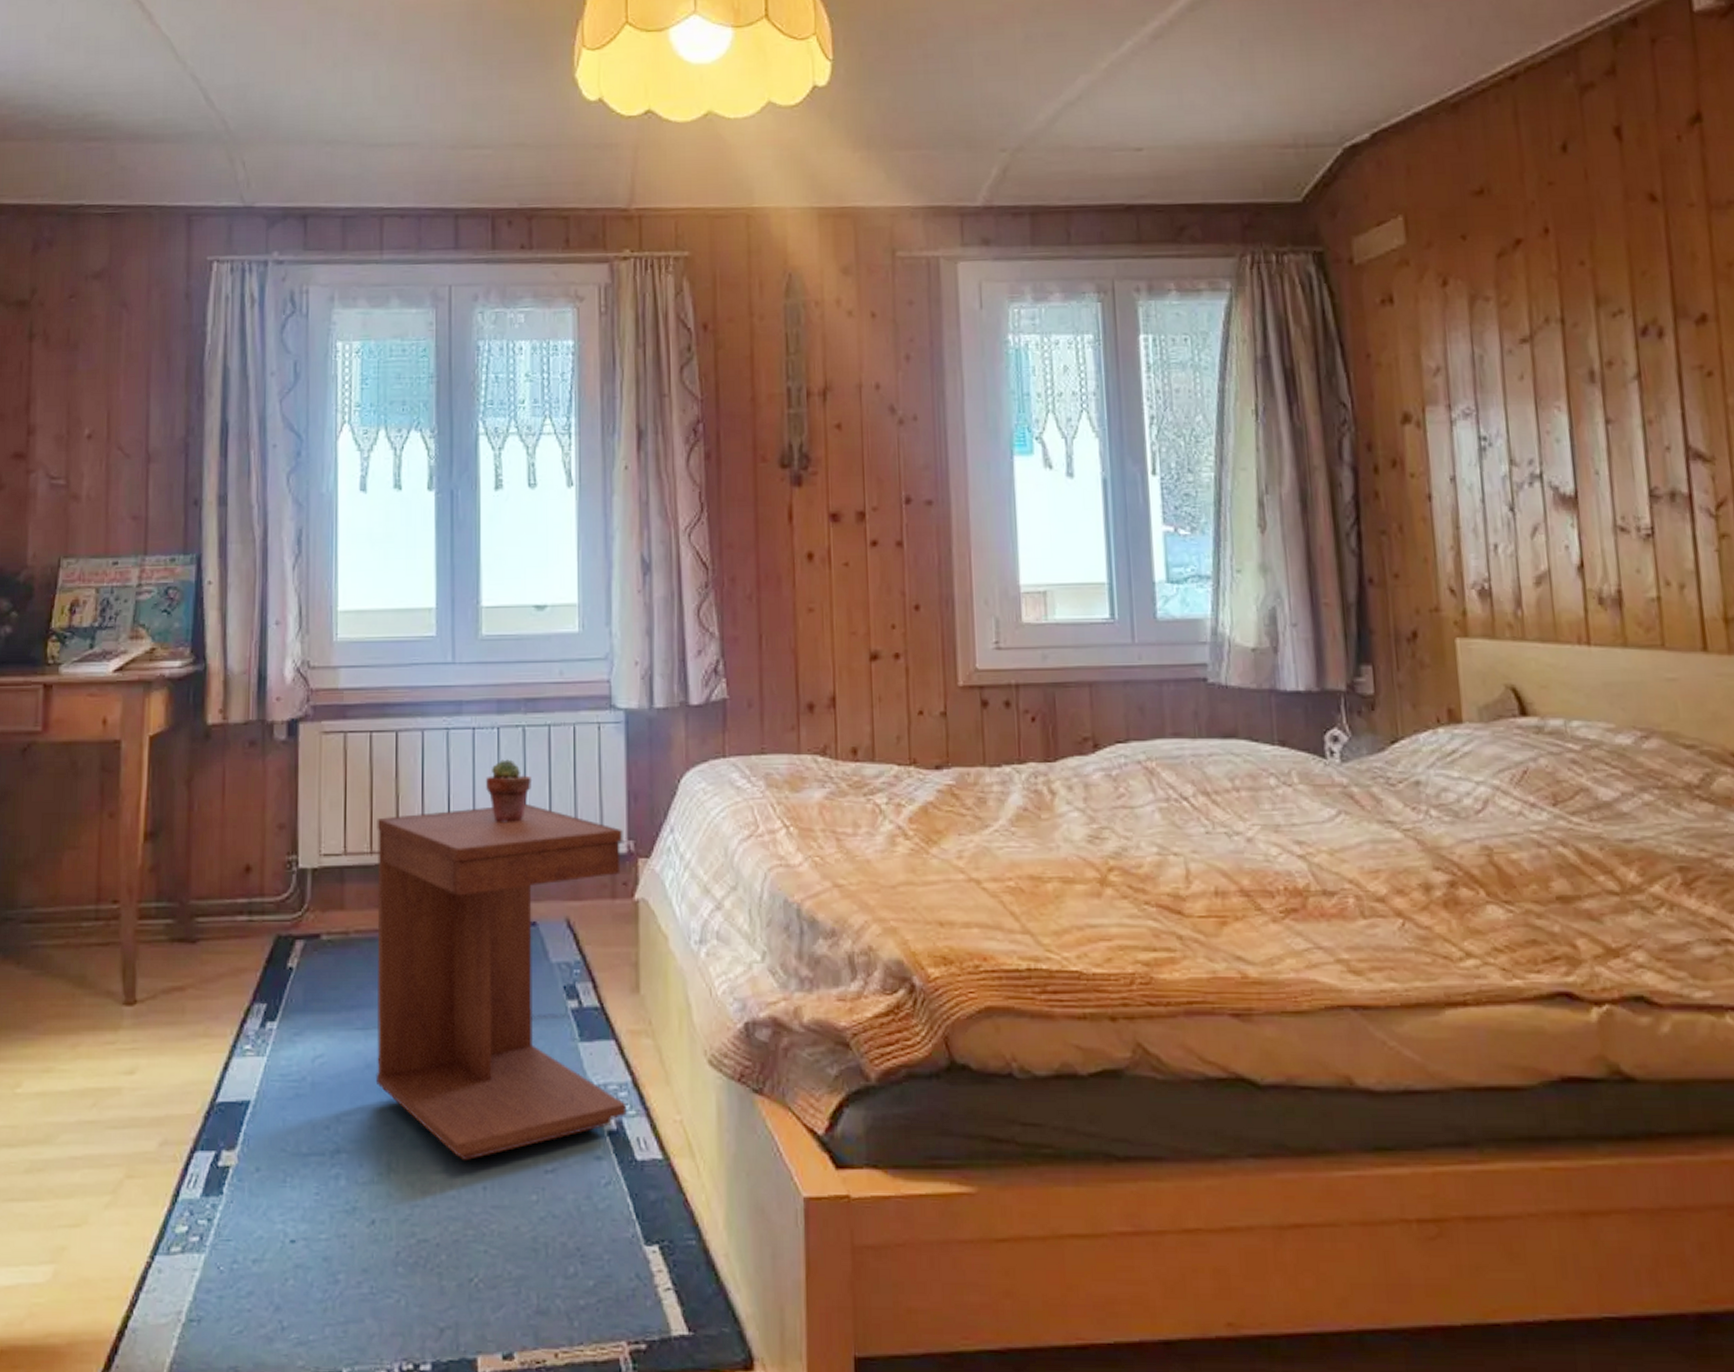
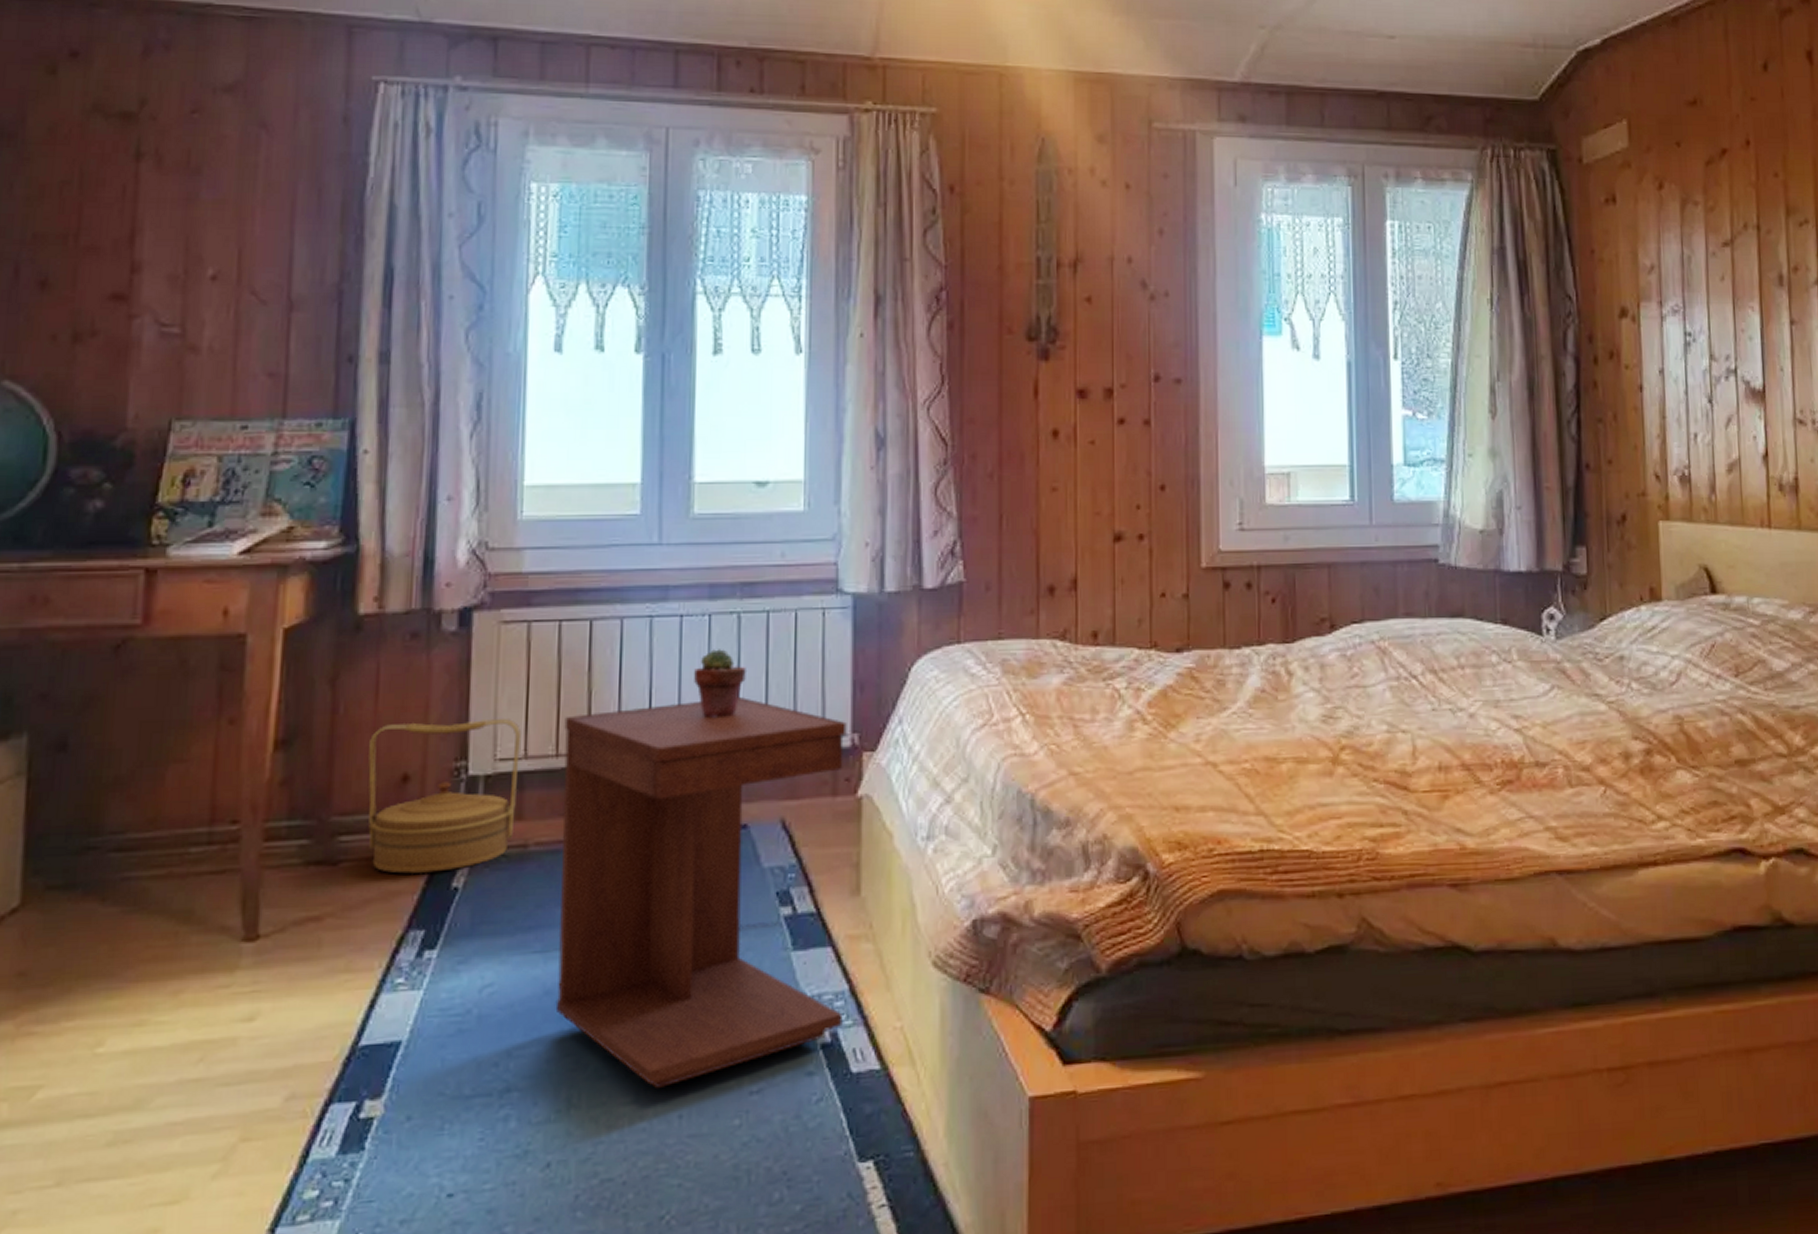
basket: none [218,818,342,953] -> present [368,718,522,874]

